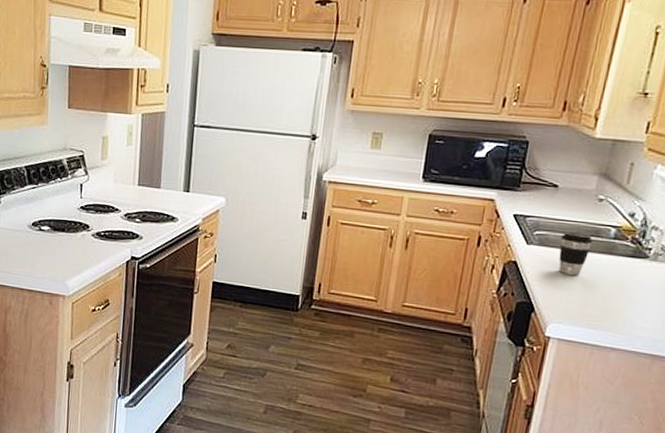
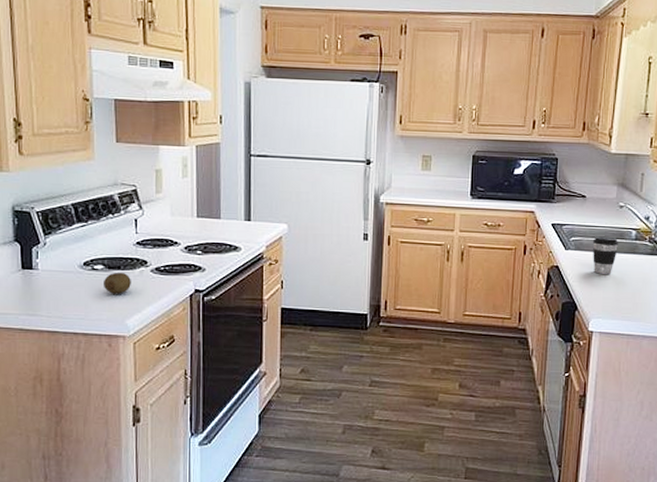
fruit: none [48,234,74,255] -> present [102,272,131,294]

